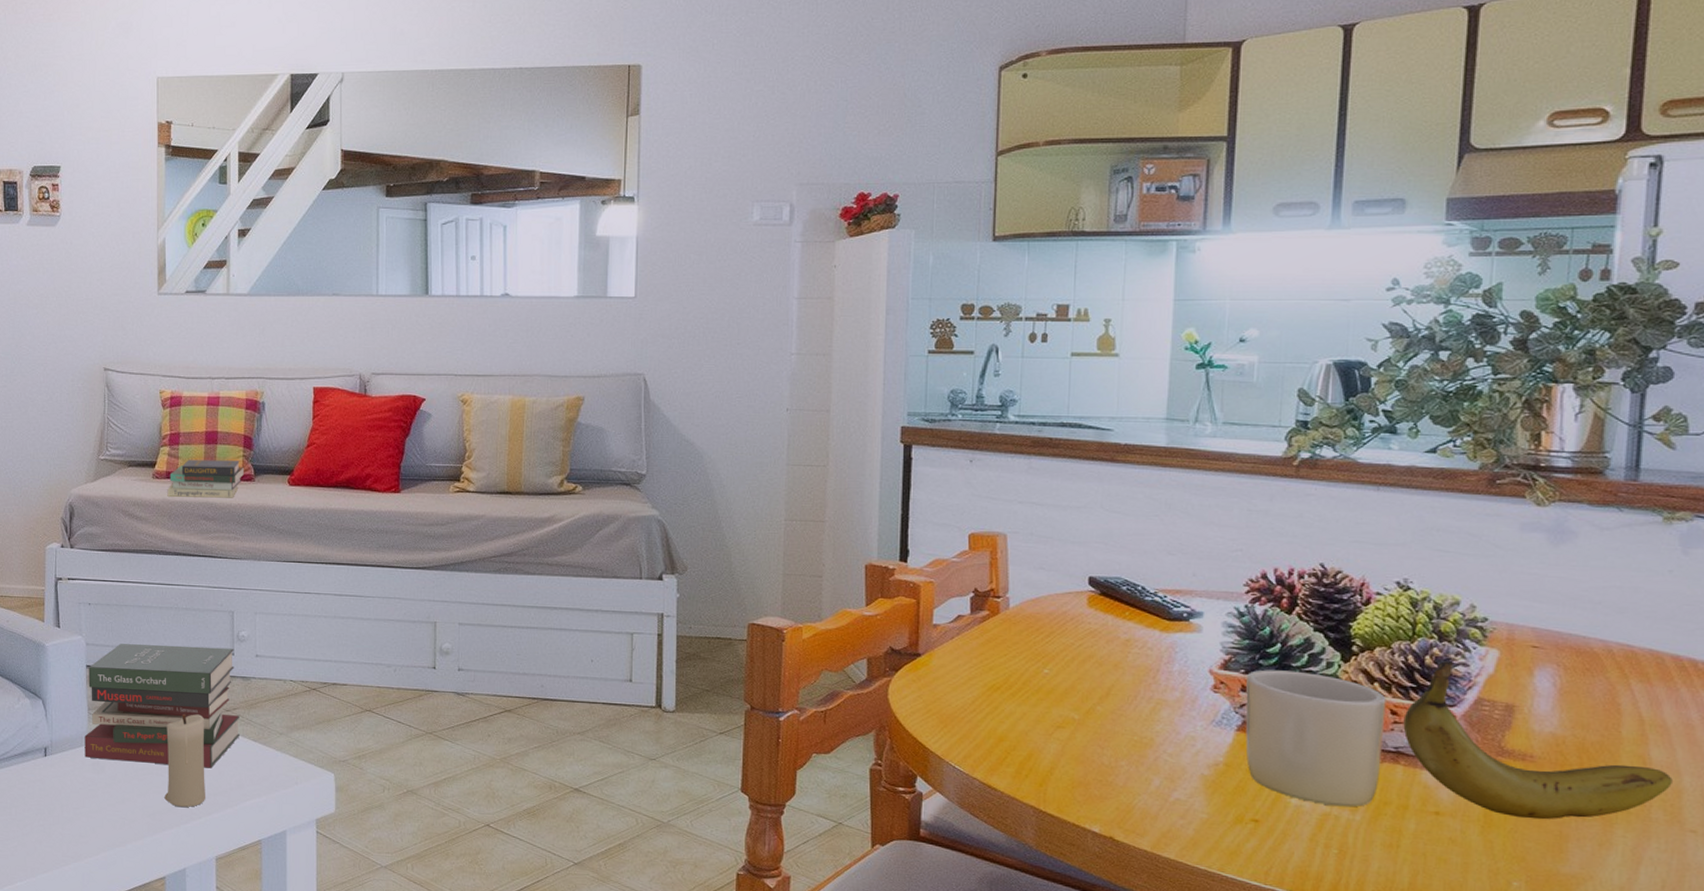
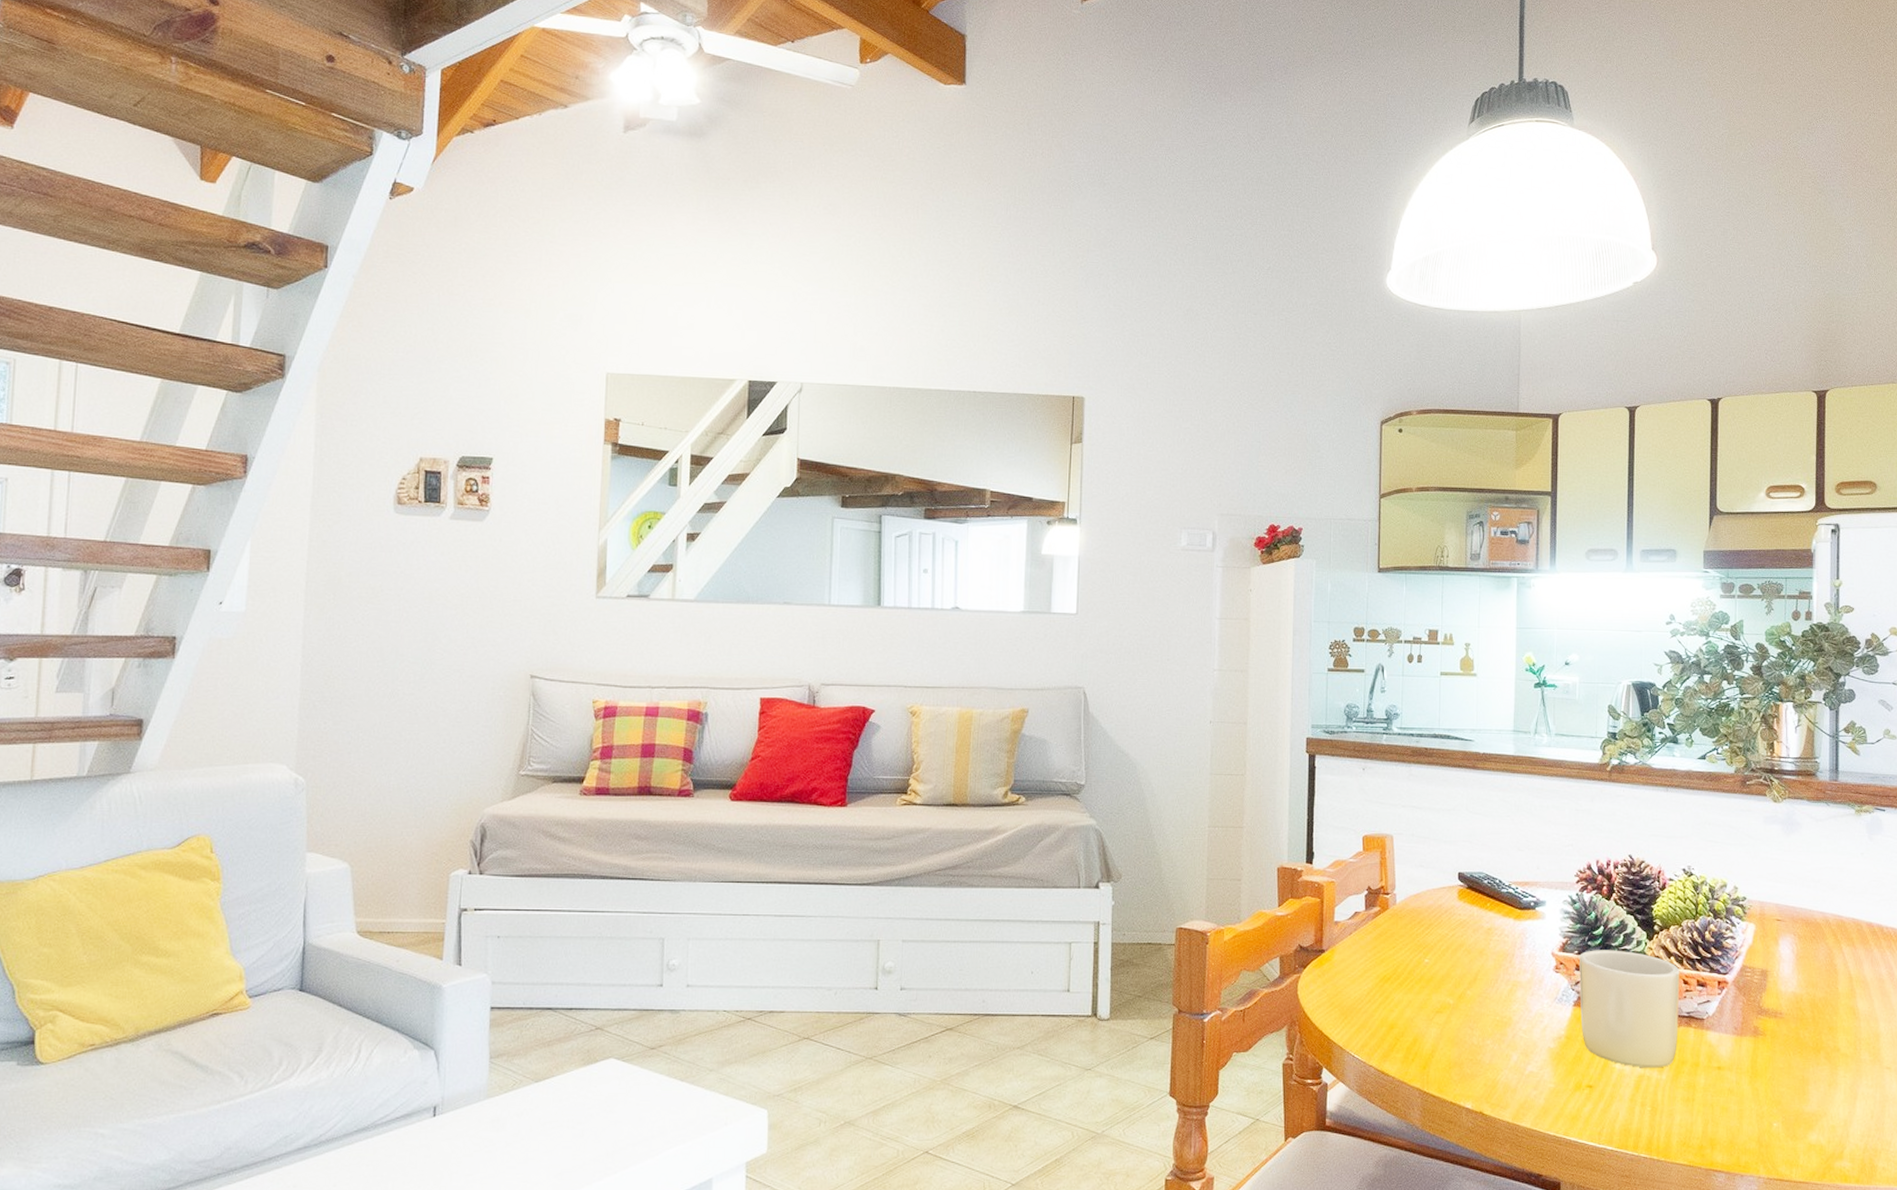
books: present [84,644,241,768] -> none [482,979,667,1115]
candle: present [164,713,205,808] -> none [575,1055,626,1163]
books: present [167,459,244,498] -> none [595,774,682,816]
fruit: present [1403,661,1673,820] -> none [1692,935,1873,1067]

